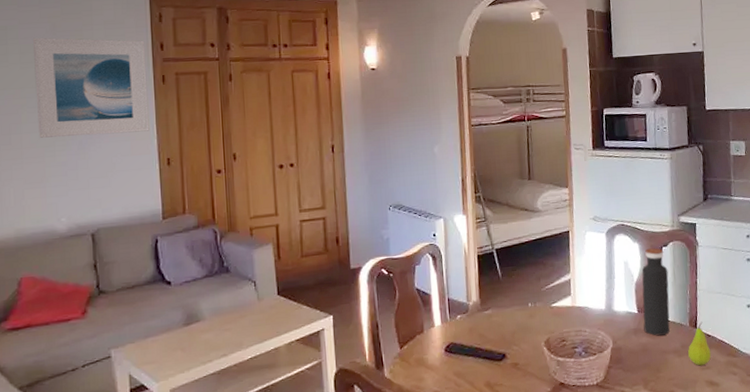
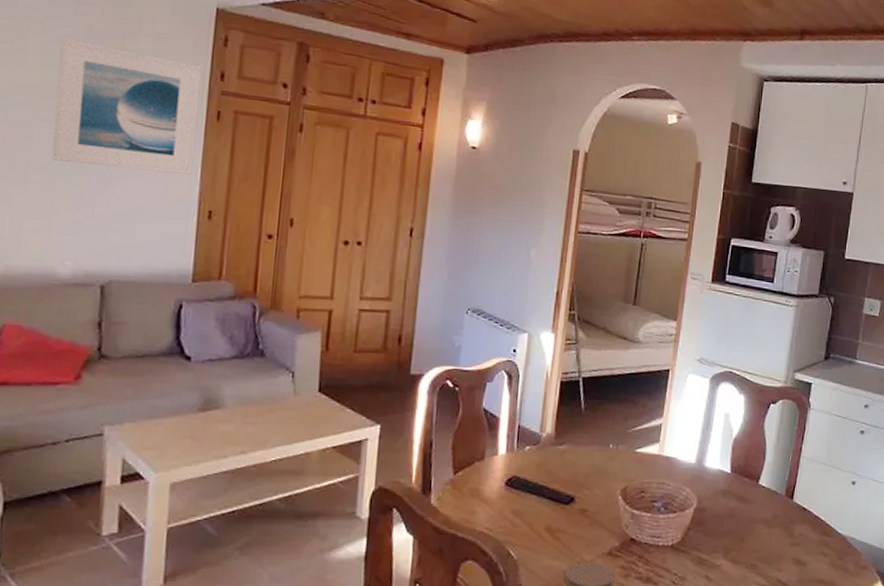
water bottle: present [642,247,670,336] -> none [734,403,772,502]
fruit: present [688,321,712,366] -> none [778,492,804,541]

